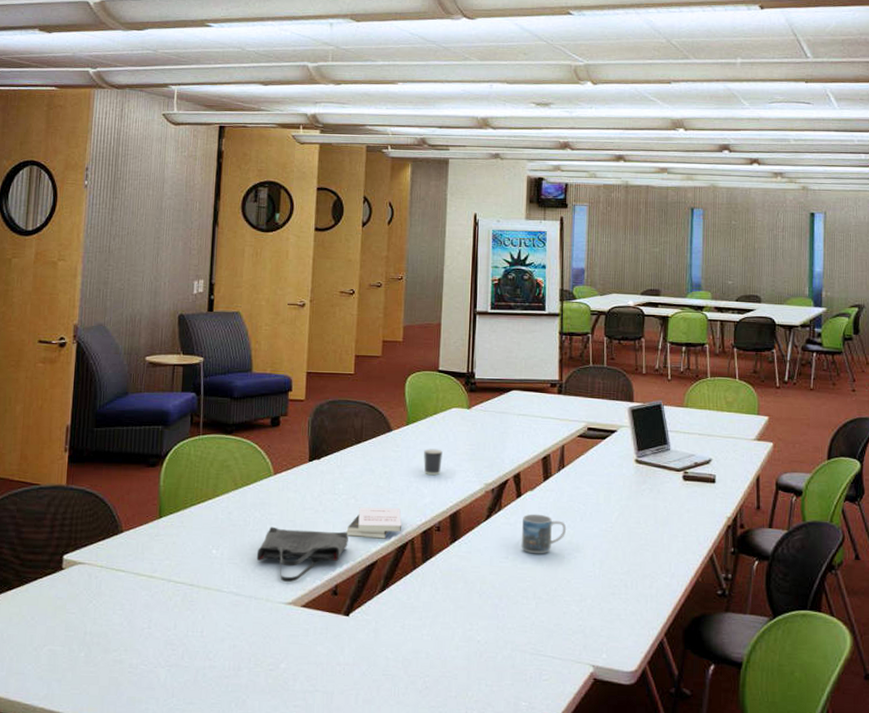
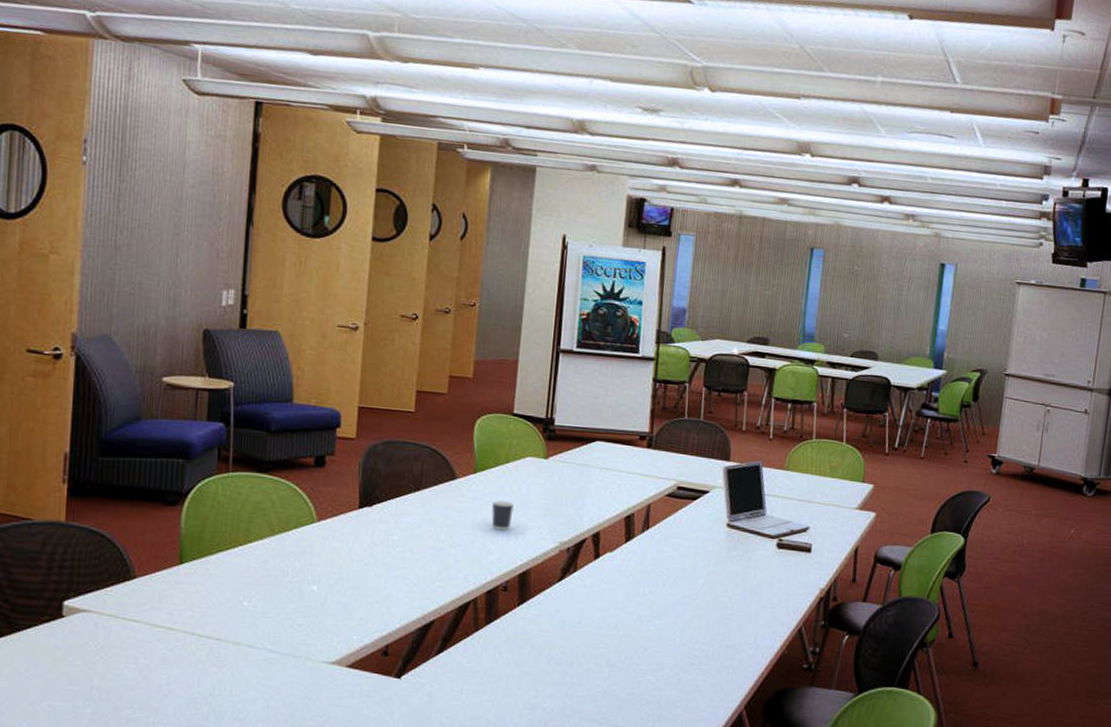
tote bag: present [256,526,348,582] -> none [295,578,403,640]
books: present [346,507,402,539] -> none [400,561,464,597]
mug: present [521,514,567,554] -> none [596,576,648,620]

